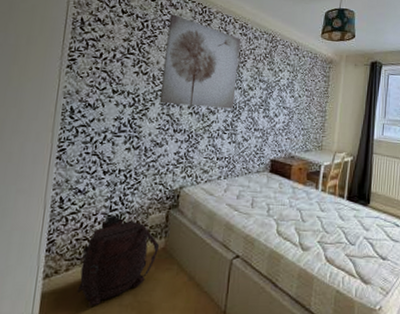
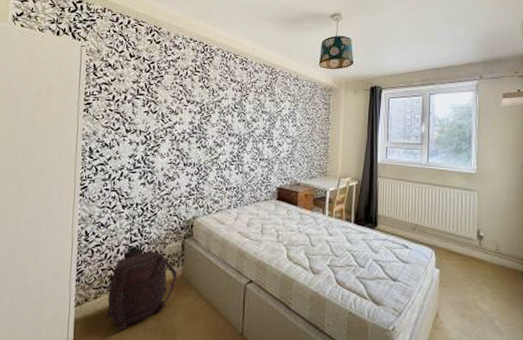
wall art: present [159,14,240,109] -> none [169,54,241,141]

